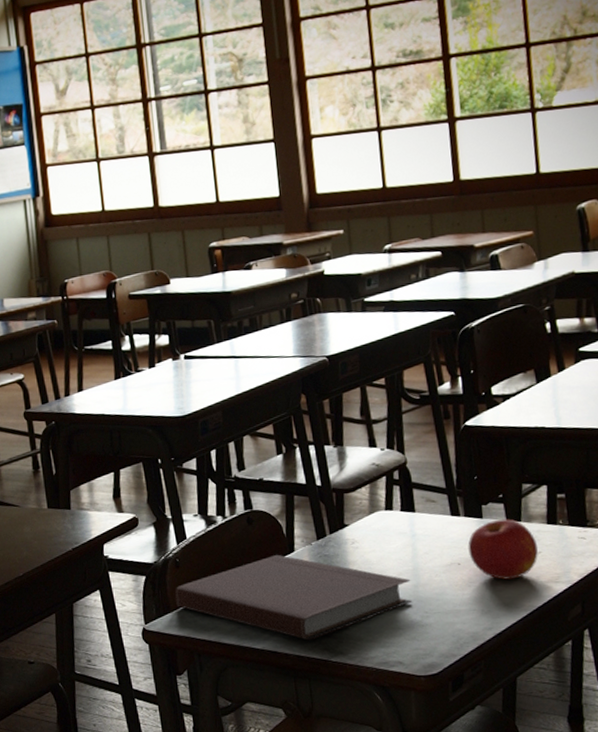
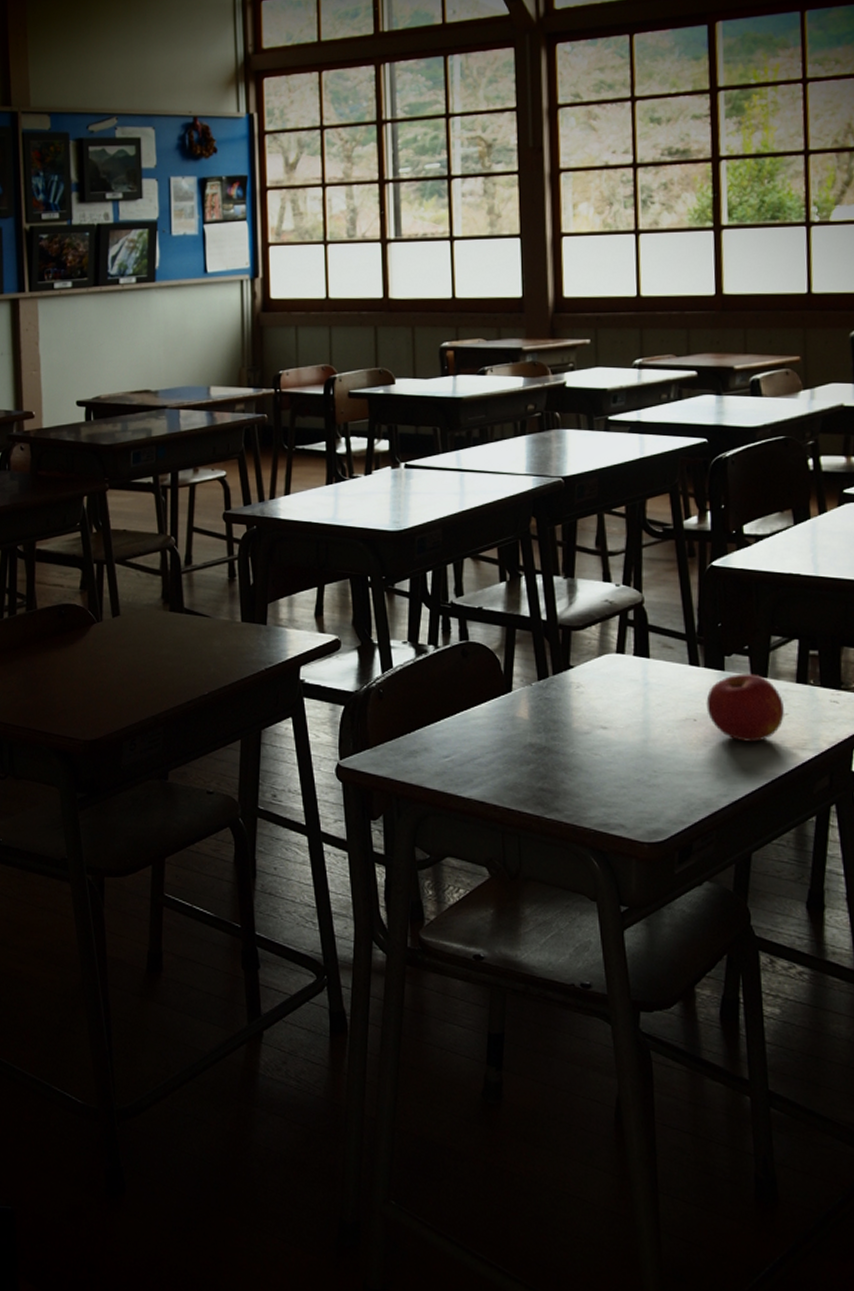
notebook: present [174,554,412,641] -> none [375,693,640,793]

